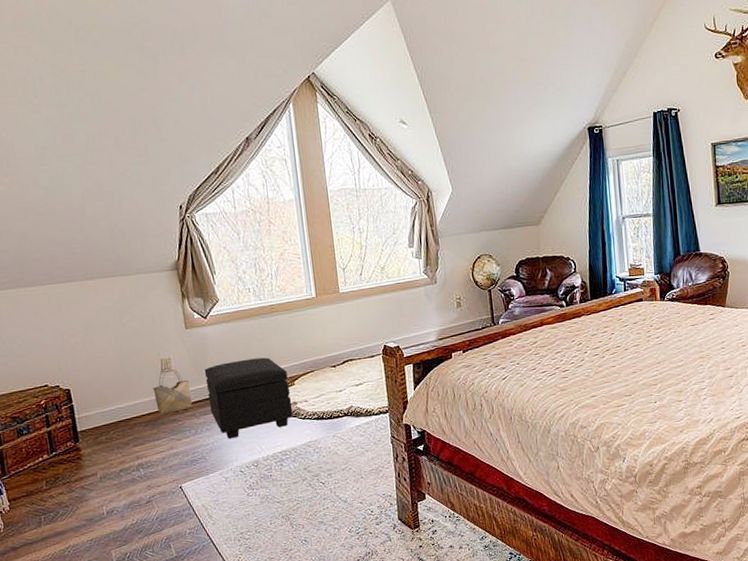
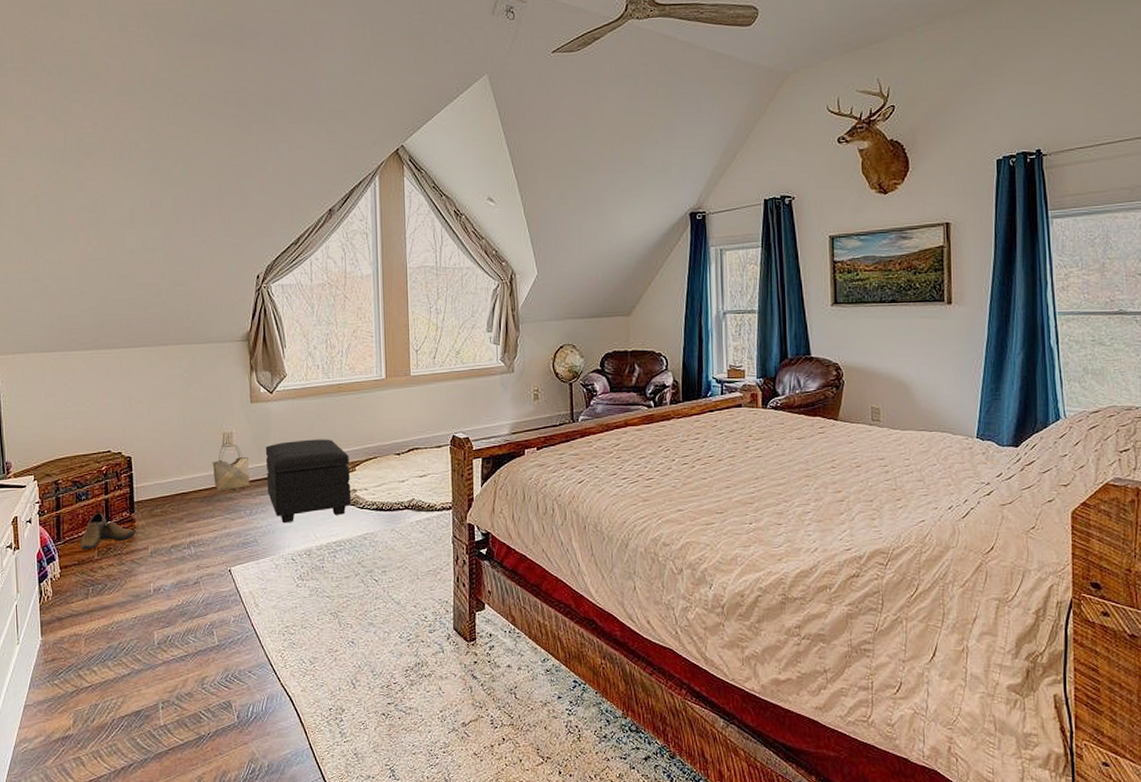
shoe: none [26,441,83,482] -> present [80,508,136,550]

